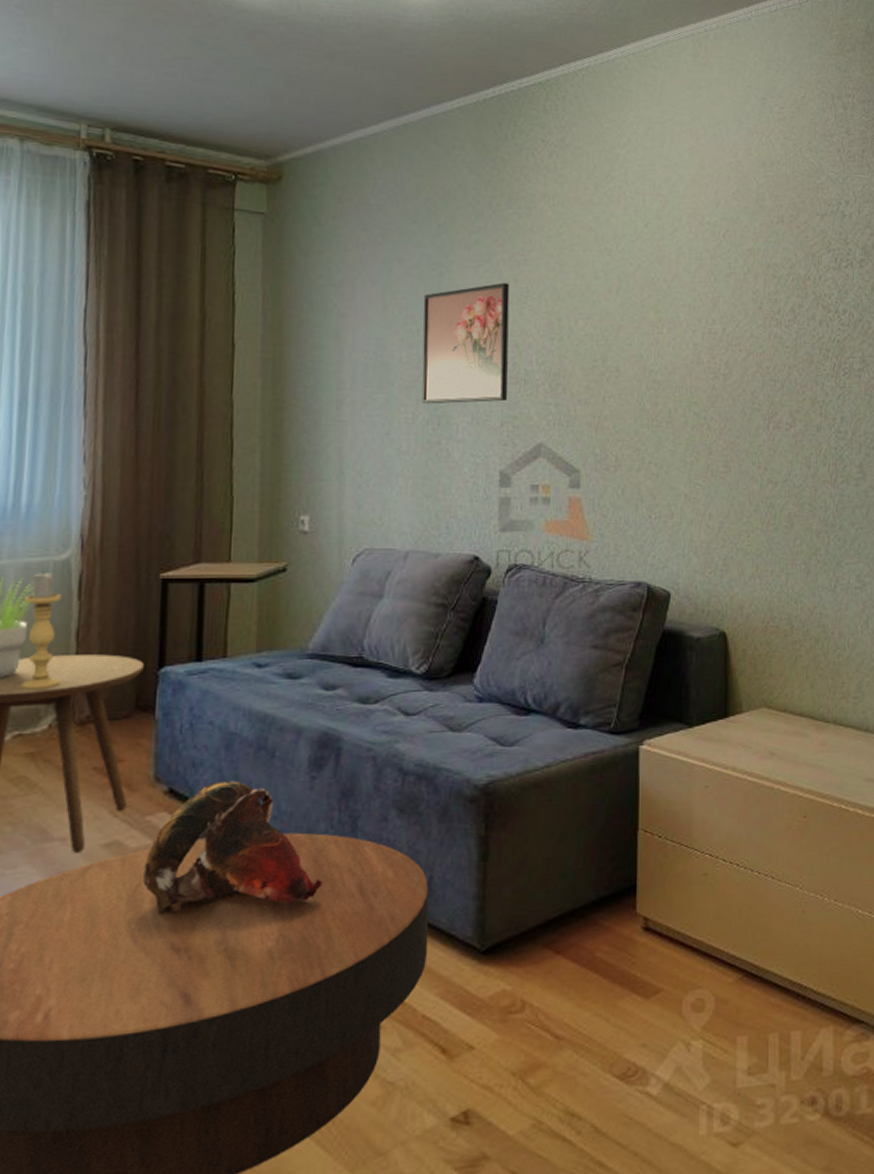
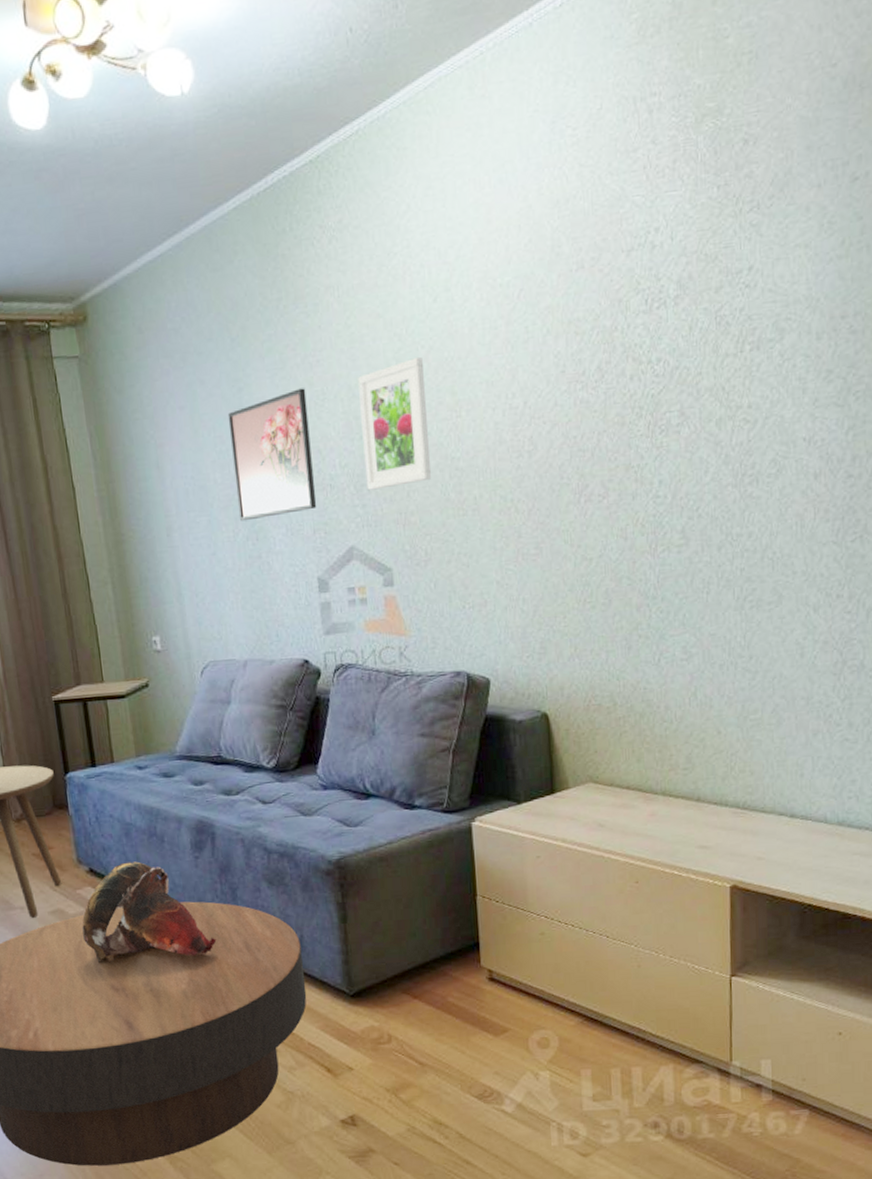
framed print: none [562,273,630,391] -> present [358,357,431,491]

